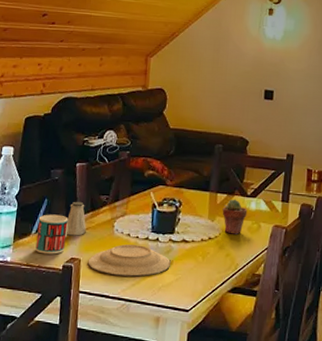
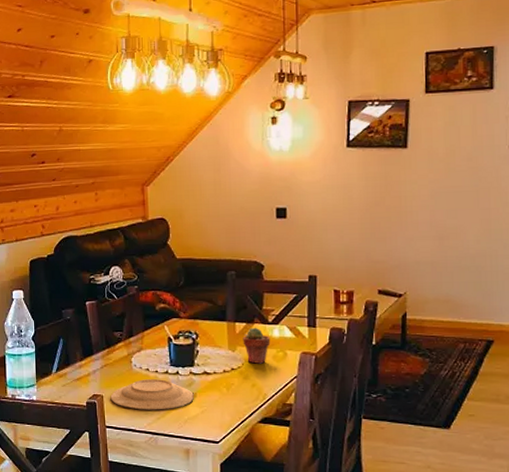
mug: present [35,214,69,254] -> none [57,353,87,392]
saltshaker: present [67,201,86,236] -> none [84,339,105,373]

